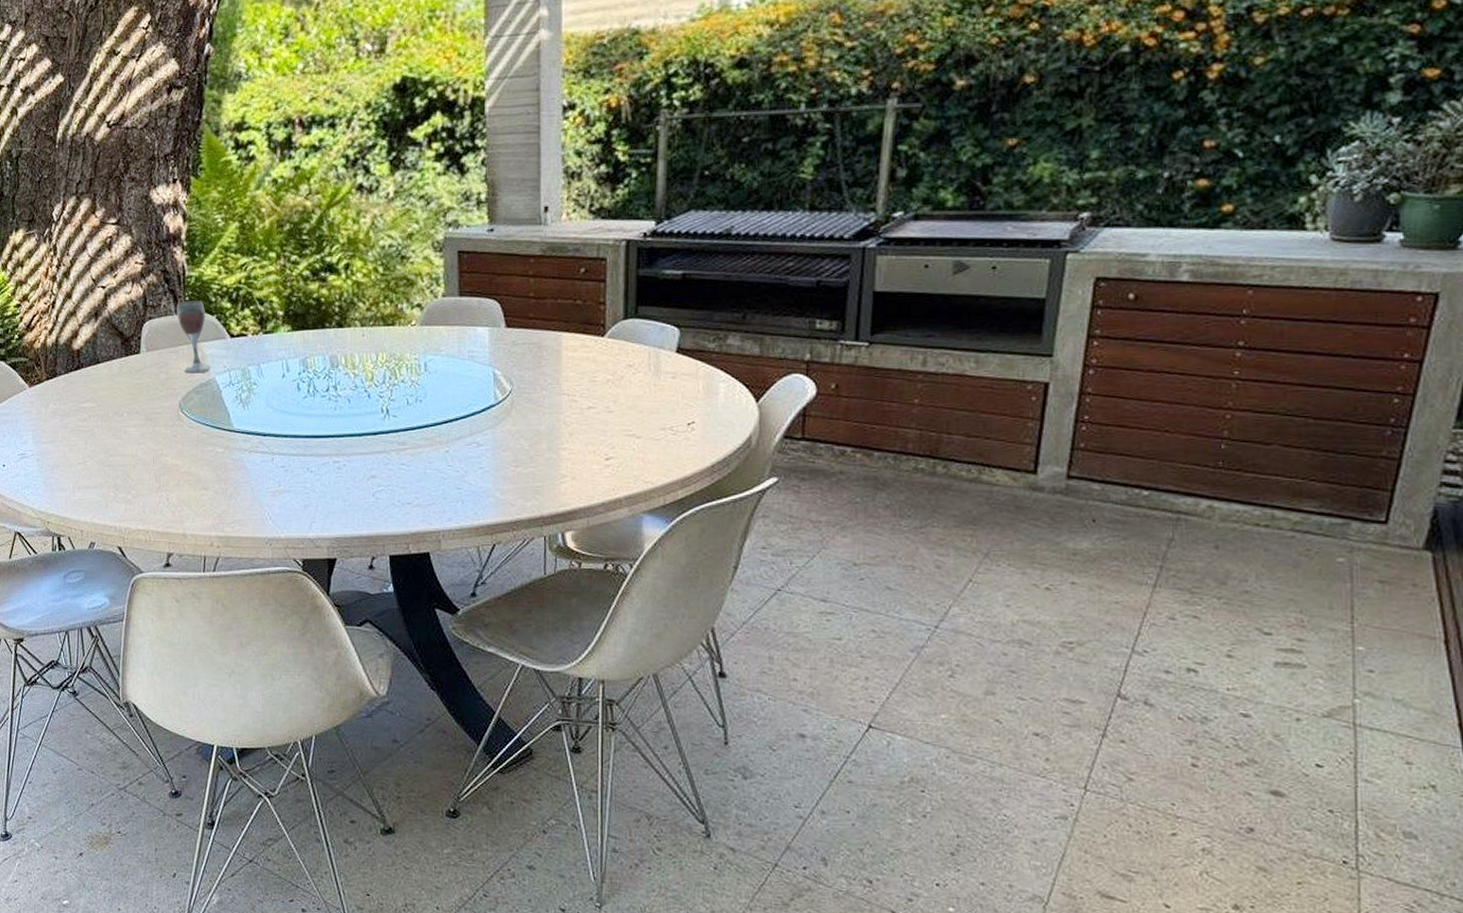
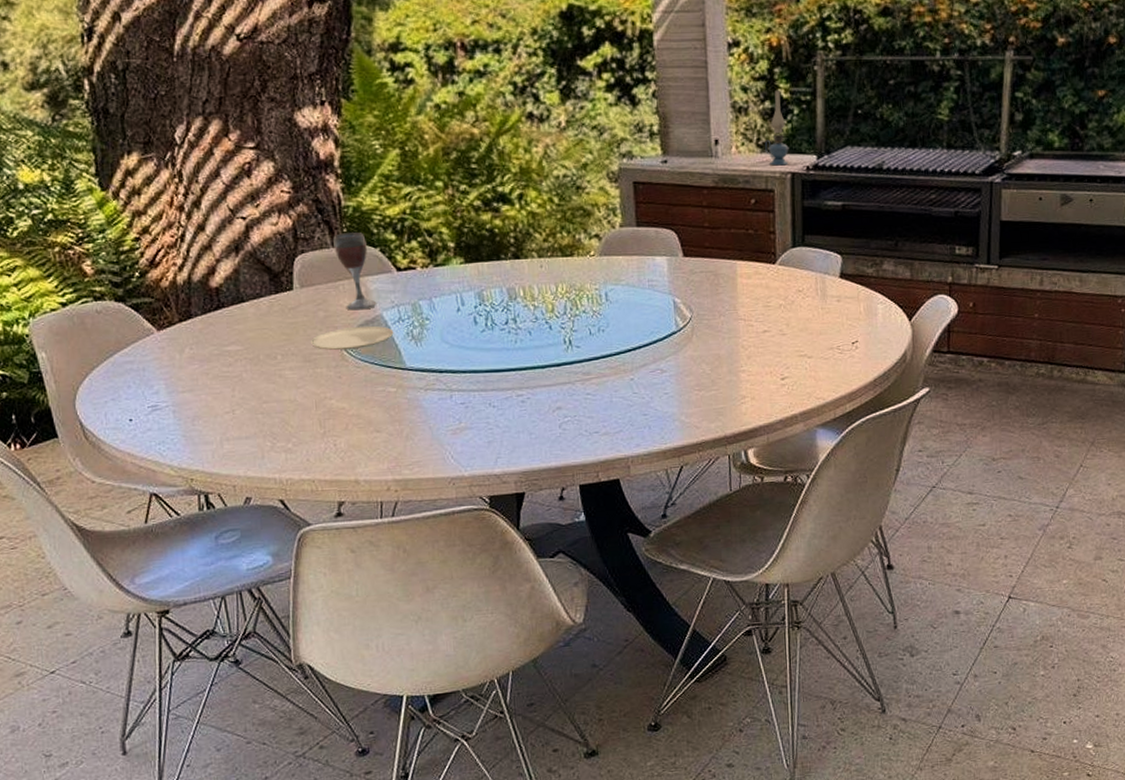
plate: none [153,388,225,411] -> present [311,325,394,351]
oil lamp: none [598,153,625,233] -> present [765,90,789,166]

